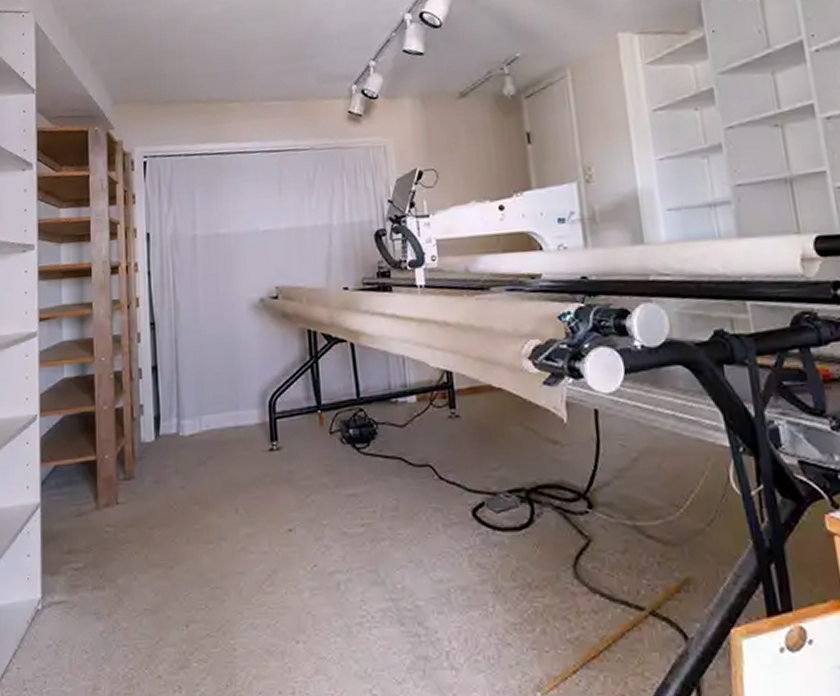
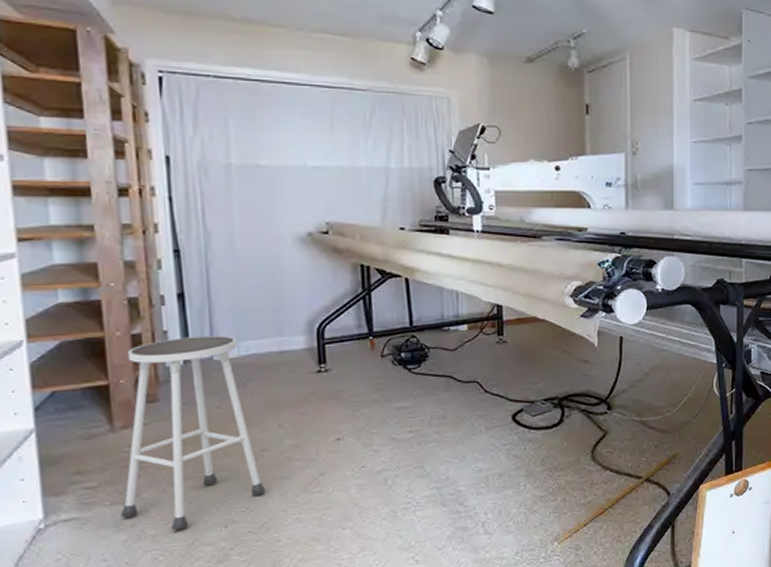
stool: none [100,409,222,625] -> present [121,335,265,531]

